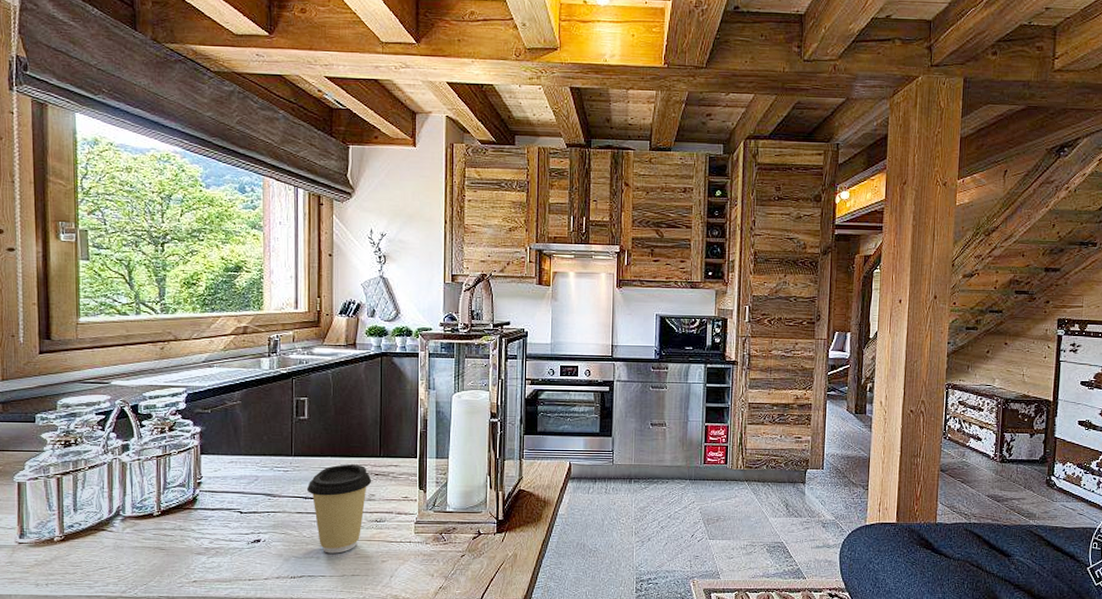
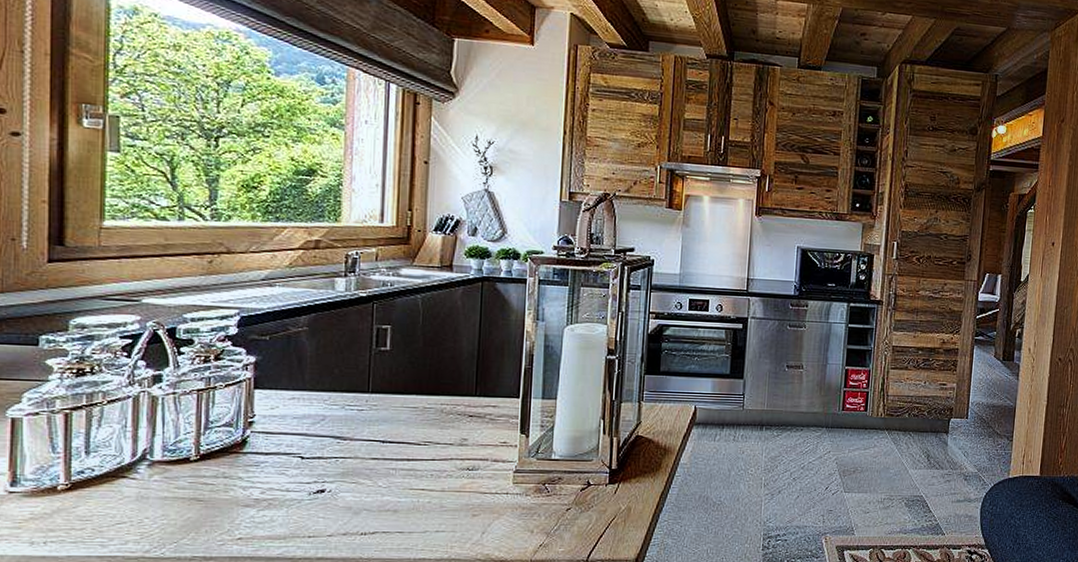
coffee cup: present [306,464,372,554] -> none [384,403,465,506]

